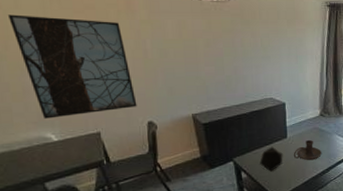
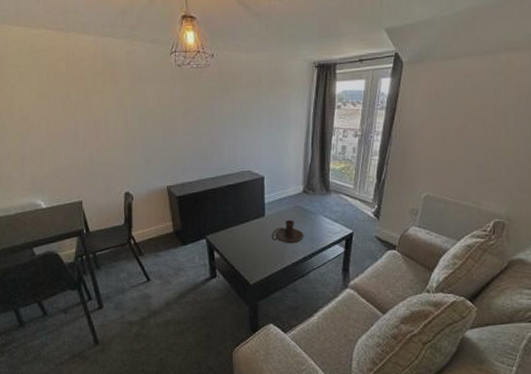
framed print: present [7,14,137,119] -> none [13,88,116,186]
decorative tray: present [260,146,283,172] -> none [234,225,260,253]

